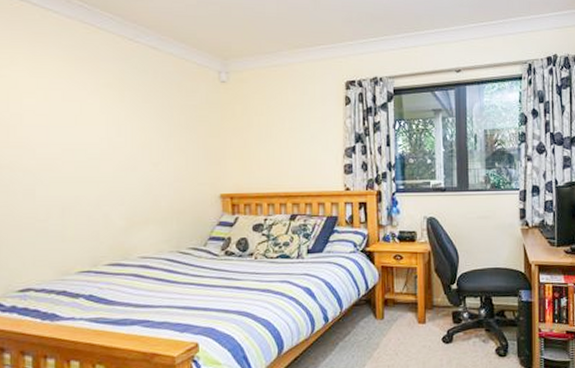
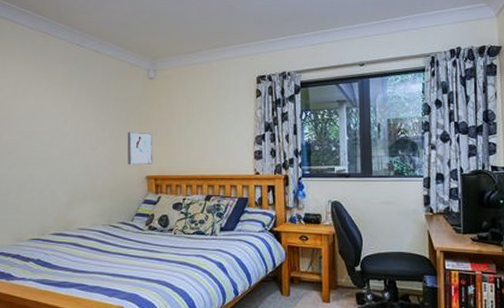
wall art: none [196,143,228,183] -> present [127,131,153,165]

